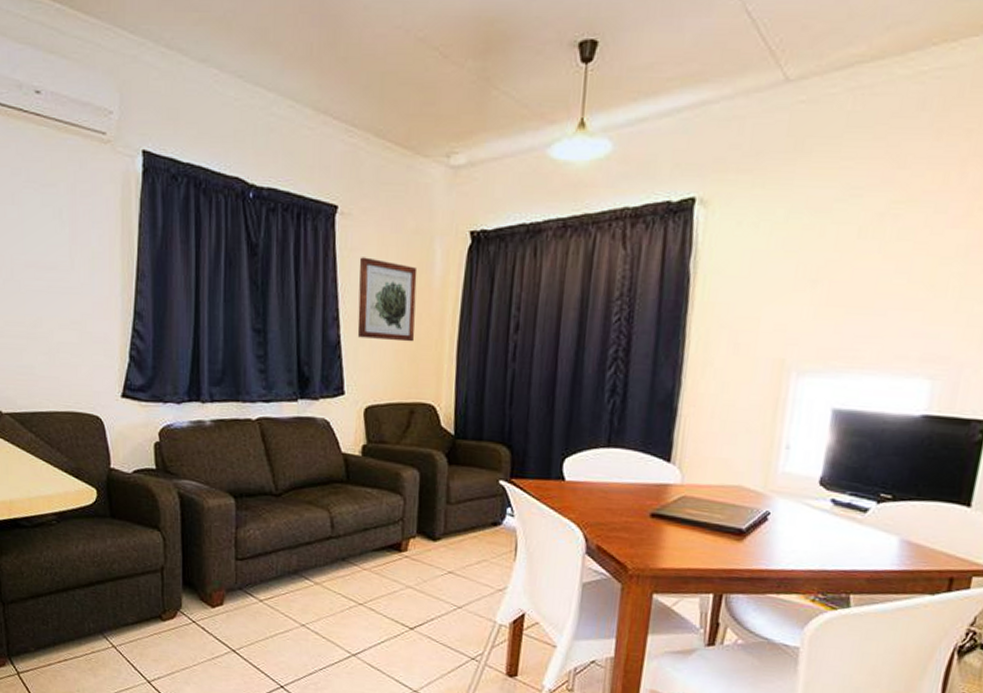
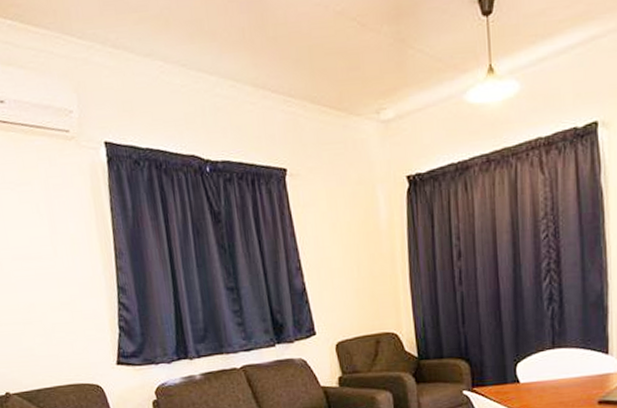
wall art: present [357,257,418,342] -> none [312,210,371,283]

